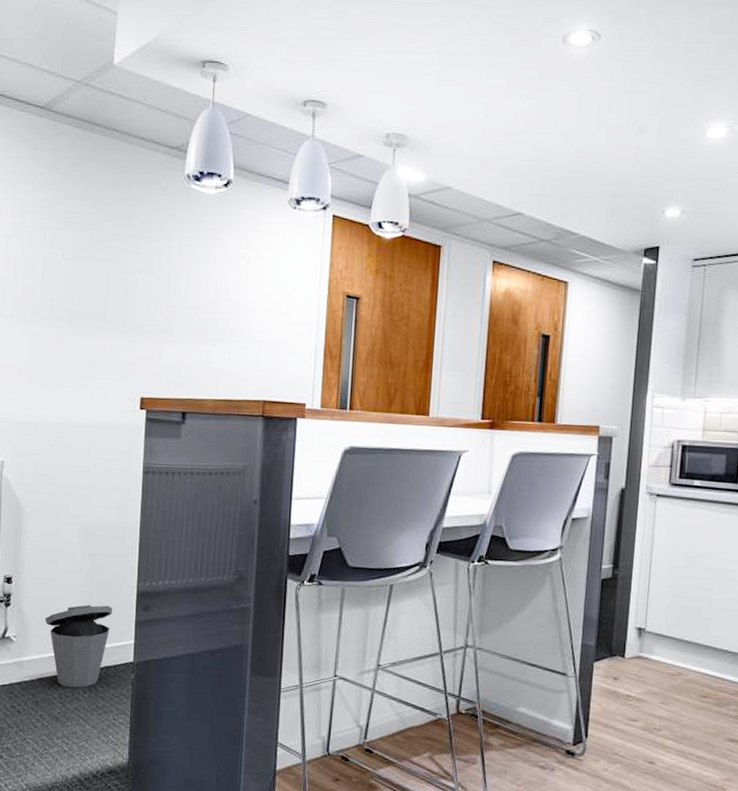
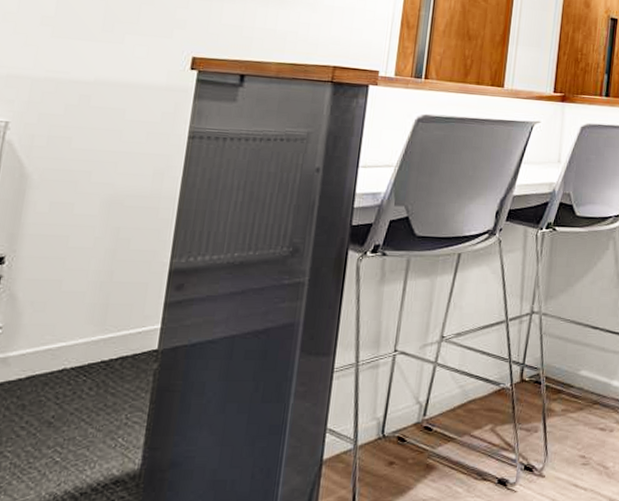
trash can: present [45,604,113,688] -> none [45,285,137,385]

